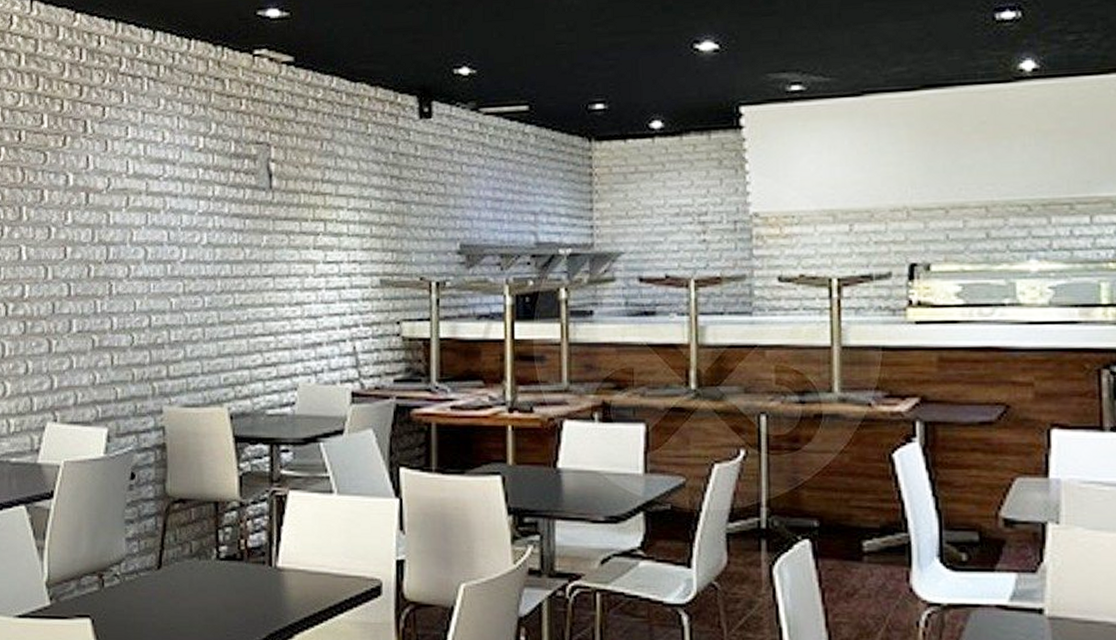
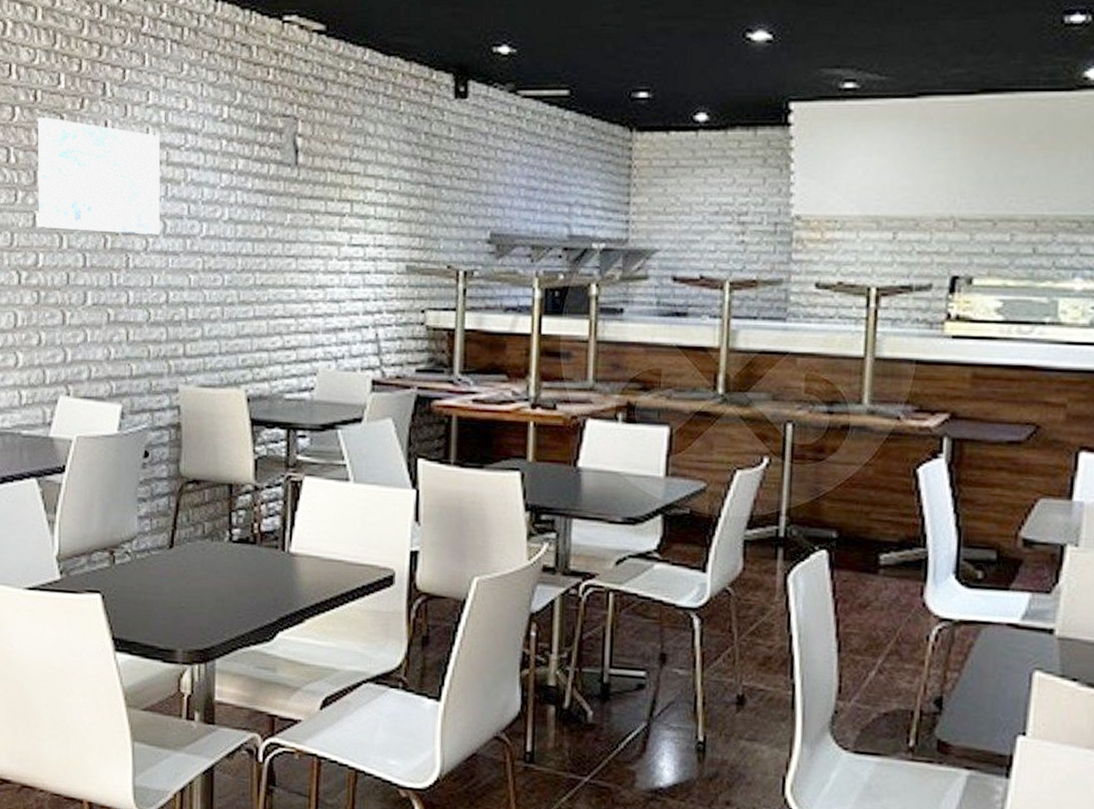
wall art: none [22,155,141,262] -> present [37,117,161,235]

